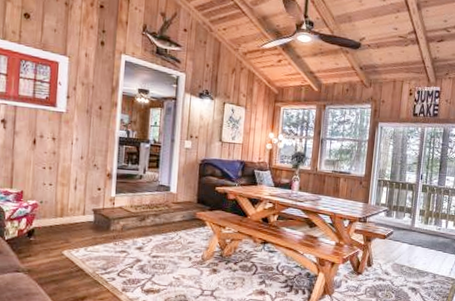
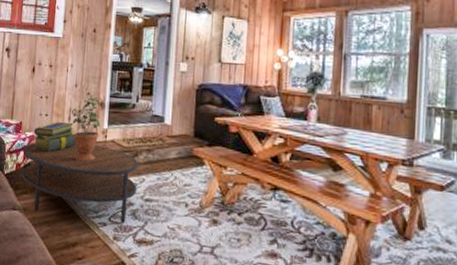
coffee table: none [25,210,145,277] -> present [22,142,138,224]
stack of books: none [36,190,84,219] -> present [33,121,77,152]
potted plant: none [77,166,109,226] -> present [71,95,102,162]

